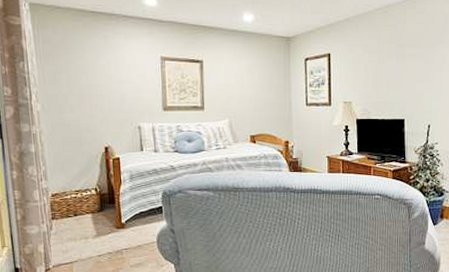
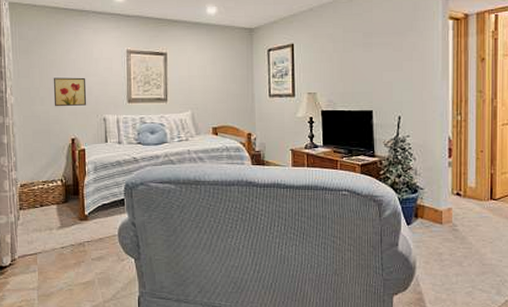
wall art: none [82,84,120,115] -> present [53,77,87,107]

